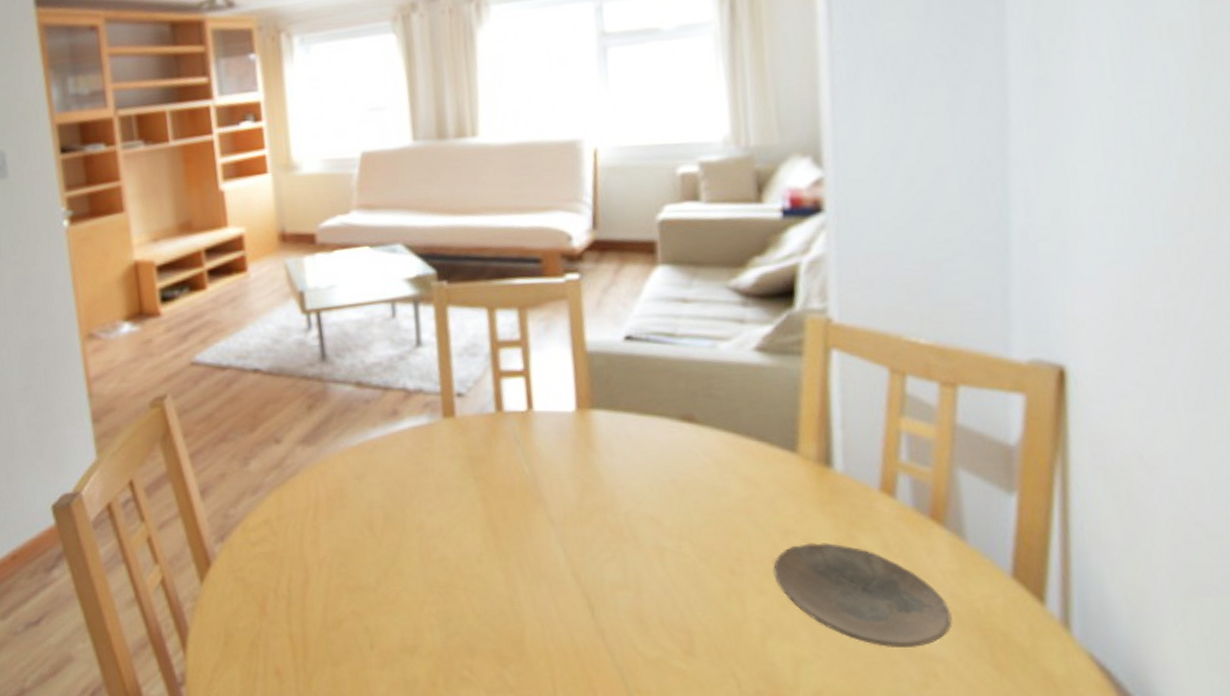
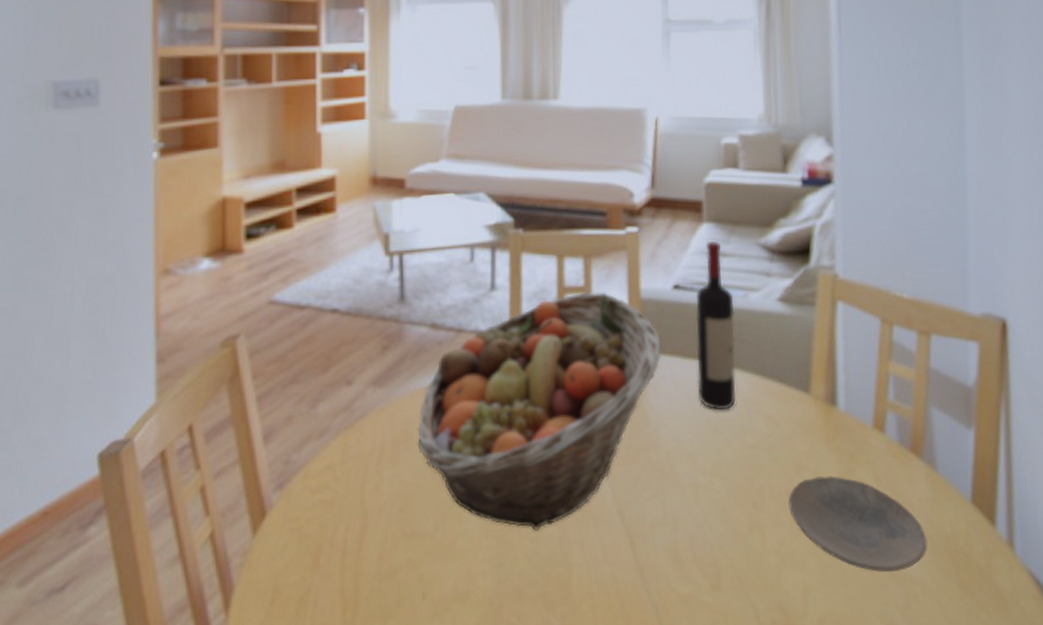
fruit basket: none [350,345,615,589] -> present [417,291,662,531]
wine bottle: none [653,285,706,471] -> present [696,240,737,411]

